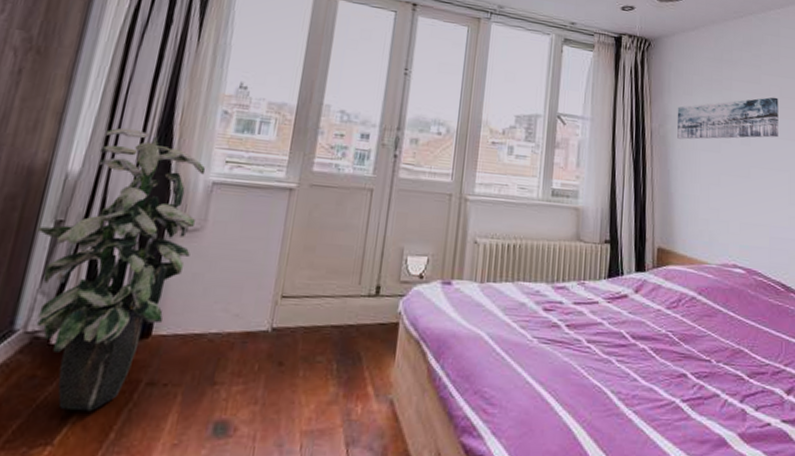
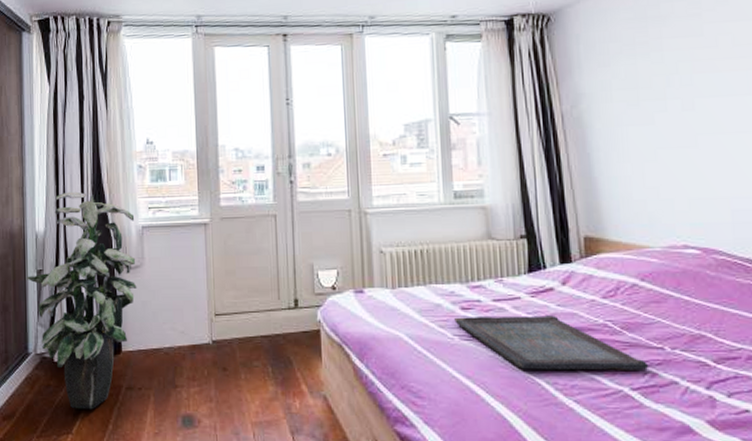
serving tray: none [536,318,698,382] -> present [454,315,649,371]
wall art: present [677,97,779,140] -> none [592,47,734,118]

